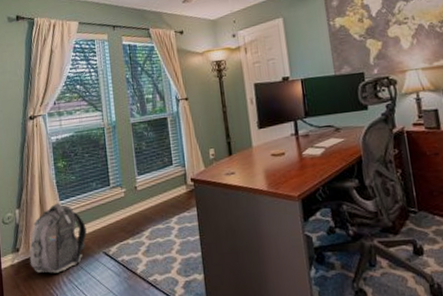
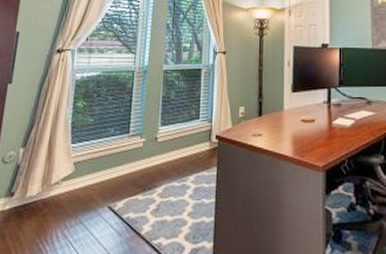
backpack: present [29,204,87,273] -> none [22,147,95,225]

